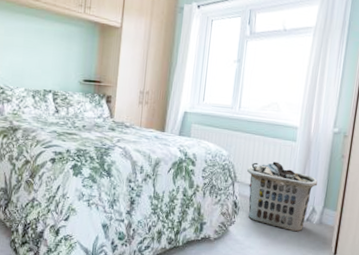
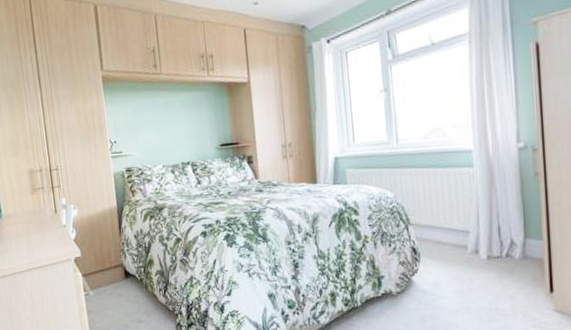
clothes hamper: present [247,161,318,232] -> none [420,194,510,272]

